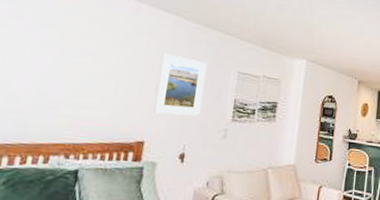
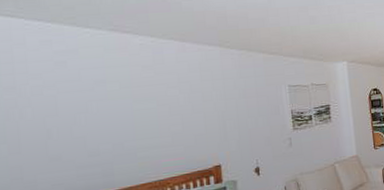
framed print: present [153,53,207,116] -> none [216,83,263,139]

